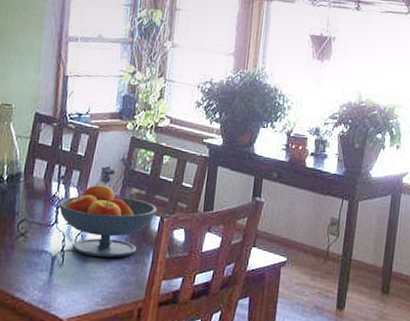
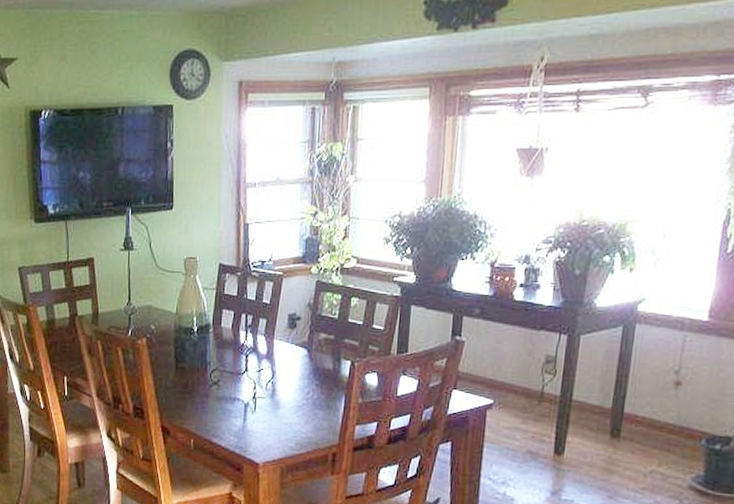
fruit bowl: present [58,183,158,258] -> none [247,329,348,404]

